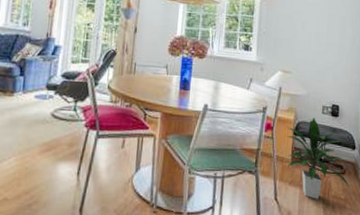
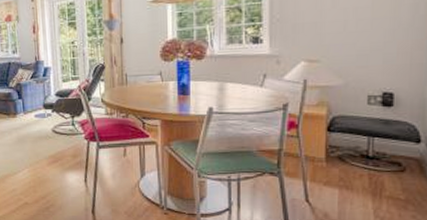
indoor plant: present [285,118,351,199] -> none [315,110,414,200]

